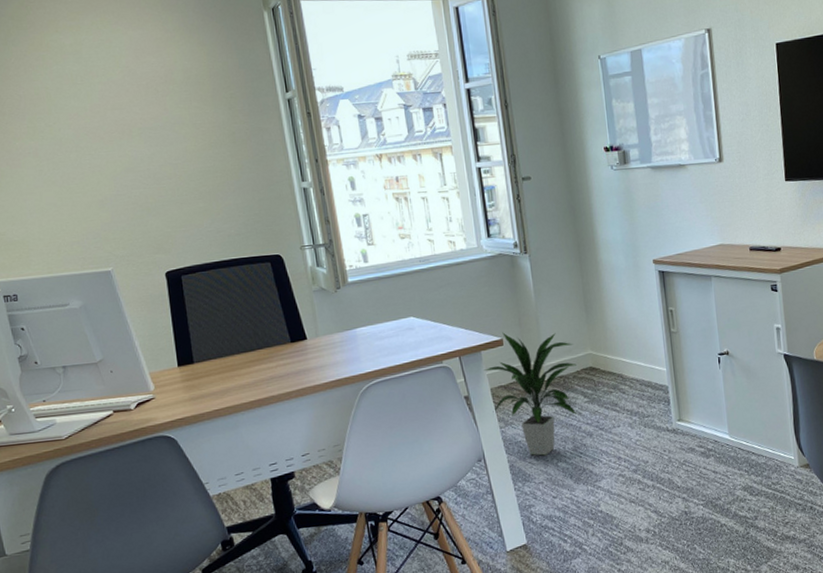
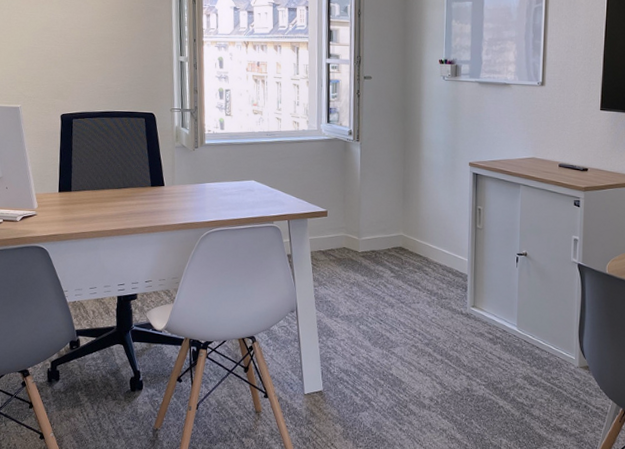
indoor plant: present [483,332,576,456] -> none [307,205,388,317]

